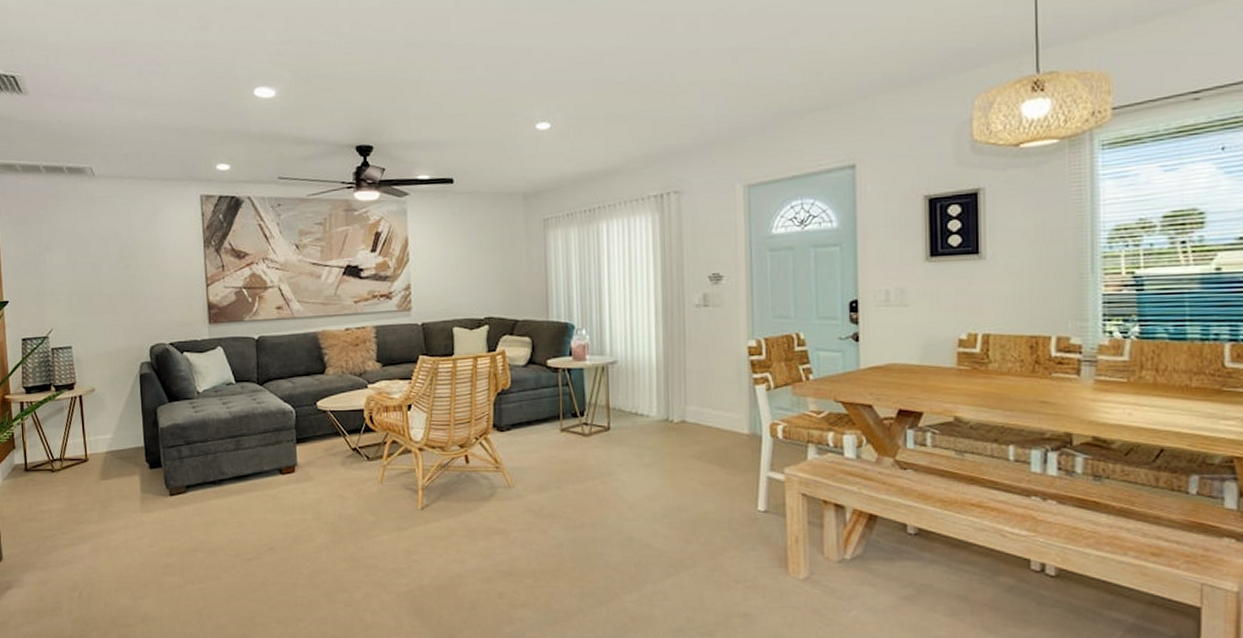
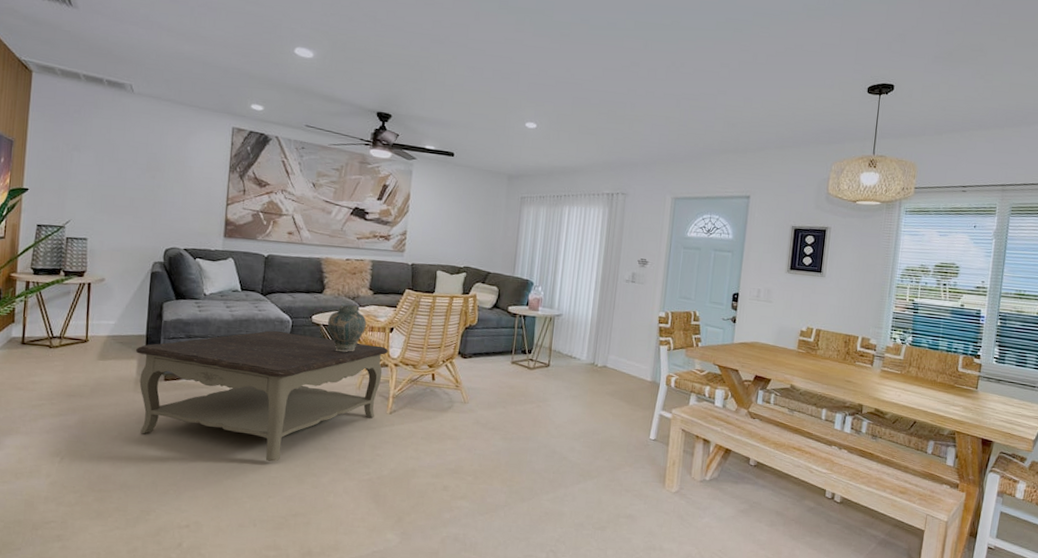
coffee table: none [137,424,409,578] -> present [136,330,388,462]
vase: none [334,382,379,441] -> present [327,305,366,353]

